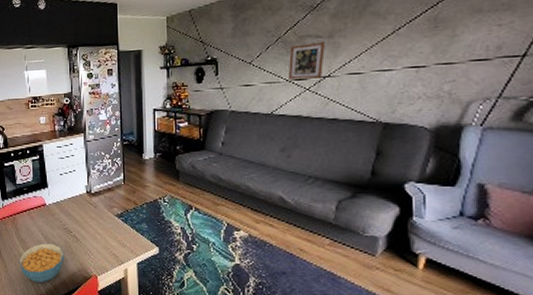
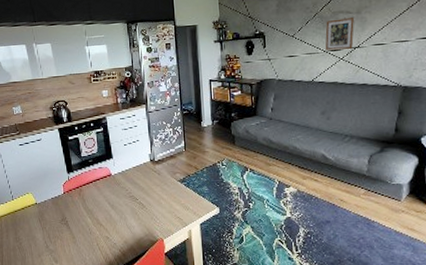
cereal bowl: present [19,243,65,283] -> none [86,212,132,250]

